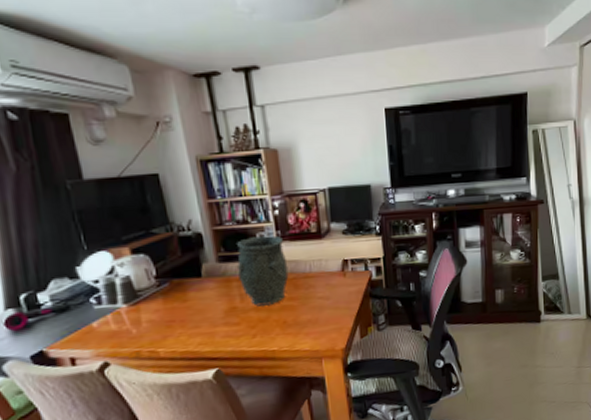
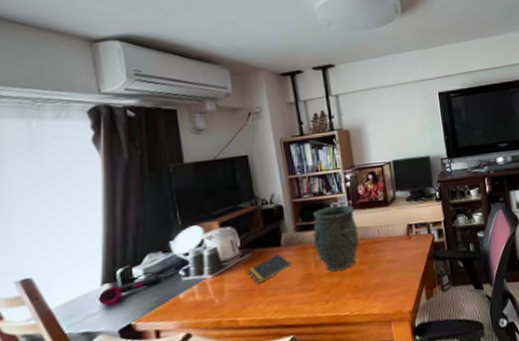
notepad: none [165,285,214,315] -> present [246,253,292,284]

